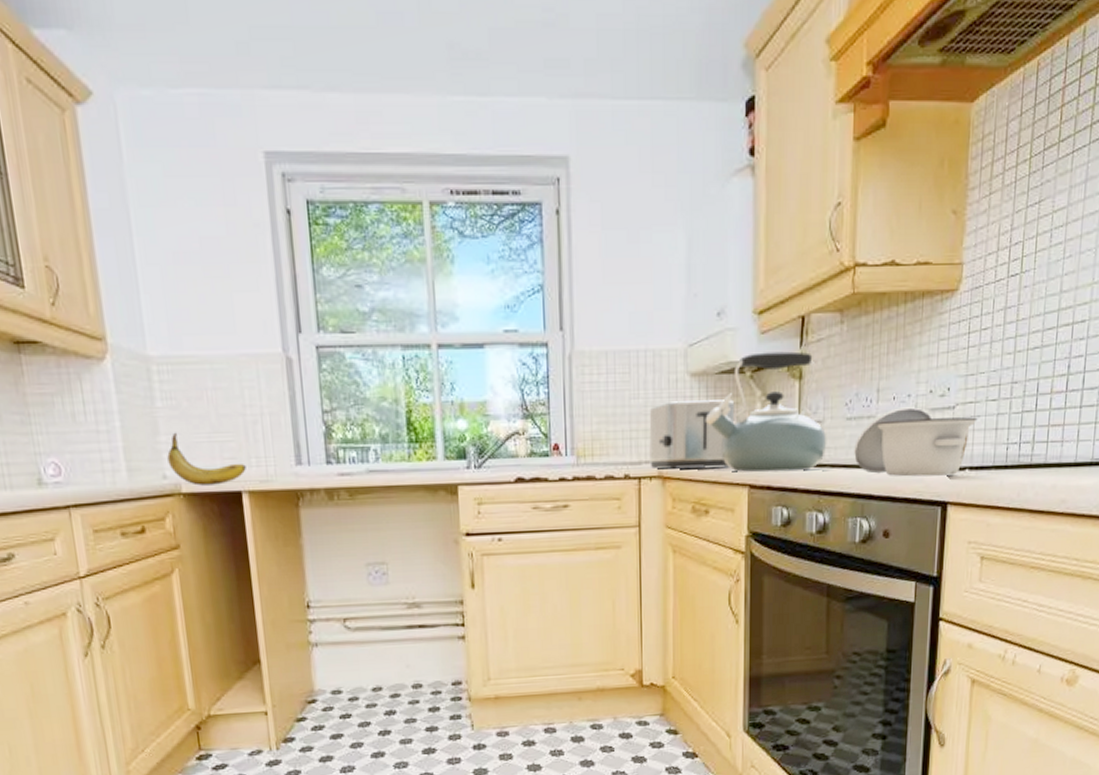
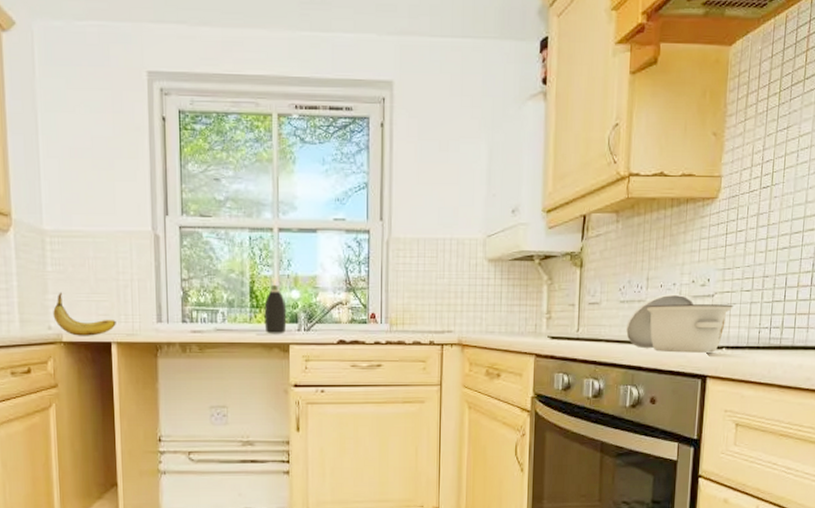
soap dispenser: none [425,406,453,474] -> present [264,279,287,334]
toaster: present [649,399,735,469] -> none [451,282,525,339]
kettle: present [705,351,827,473] -> none [499,244,603,344]

